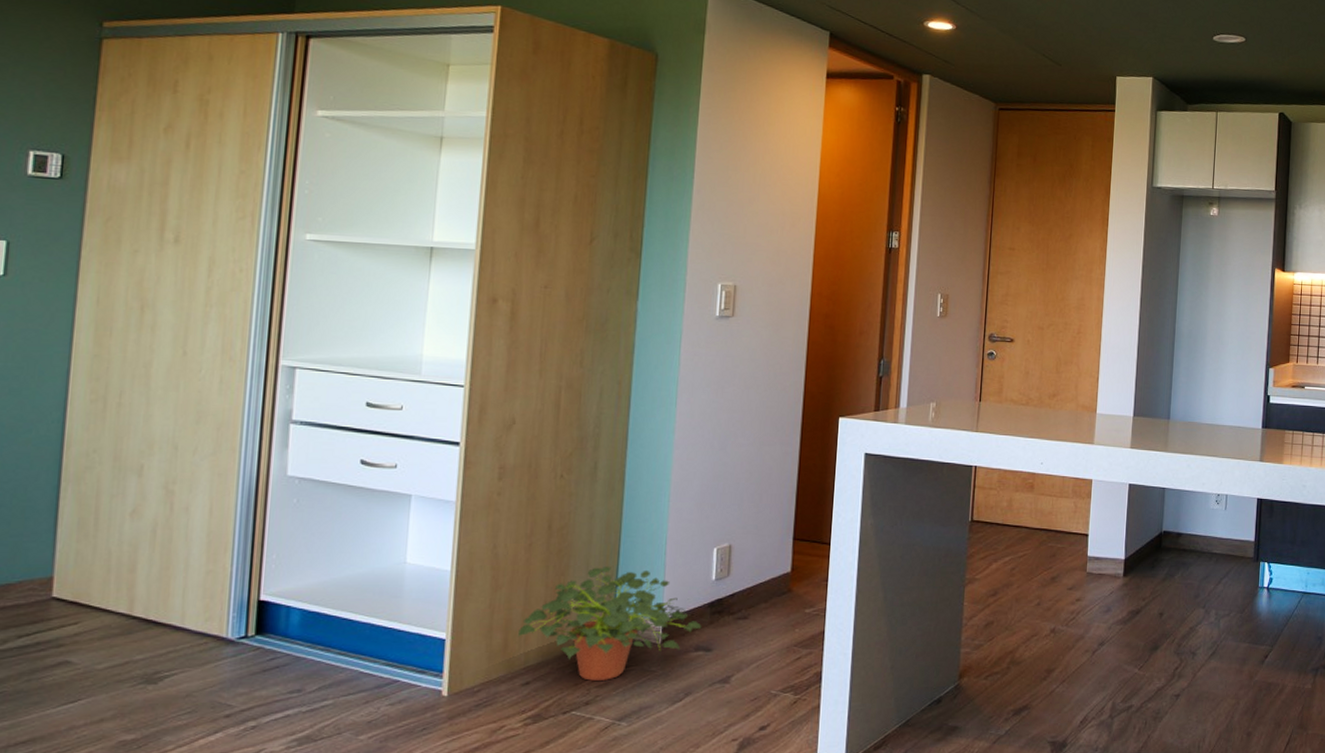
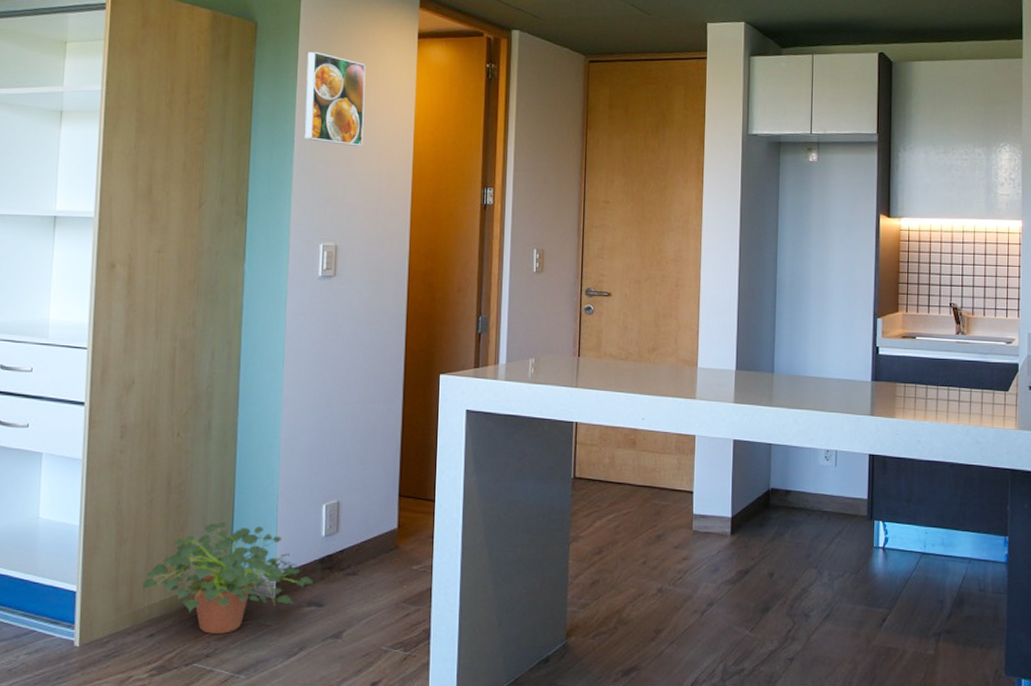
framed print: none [704,86,771,185] -> present [304,51,366,146]

